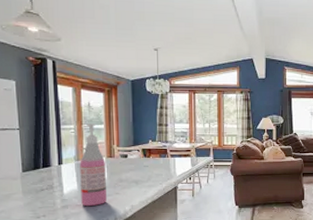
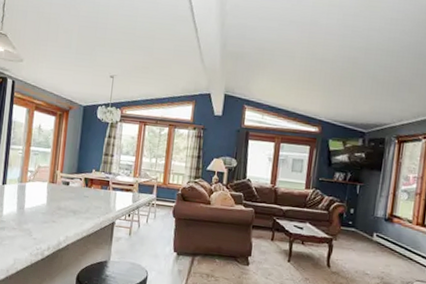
soap dispenser: present [80,124,107,207] -> none [18,146,47,232]

